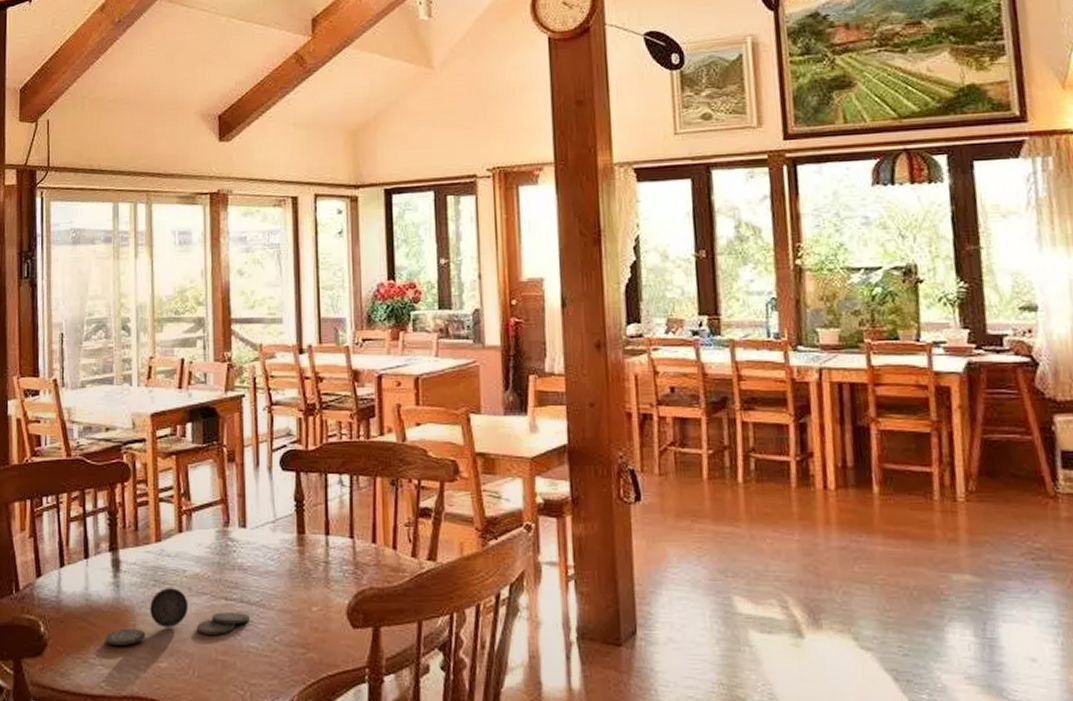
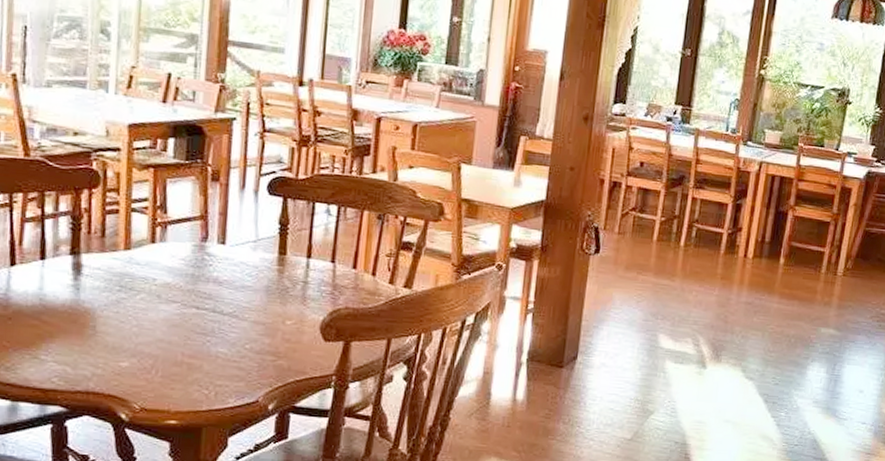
plate: present [105,588,249,645] -> none [59,294,221,345]

